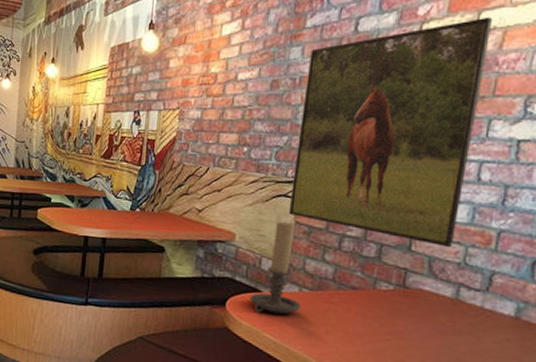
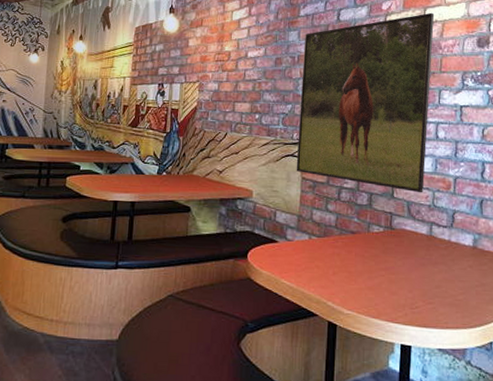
candle holder: present [249,221,301,314] -> none [268,178,311,261]

